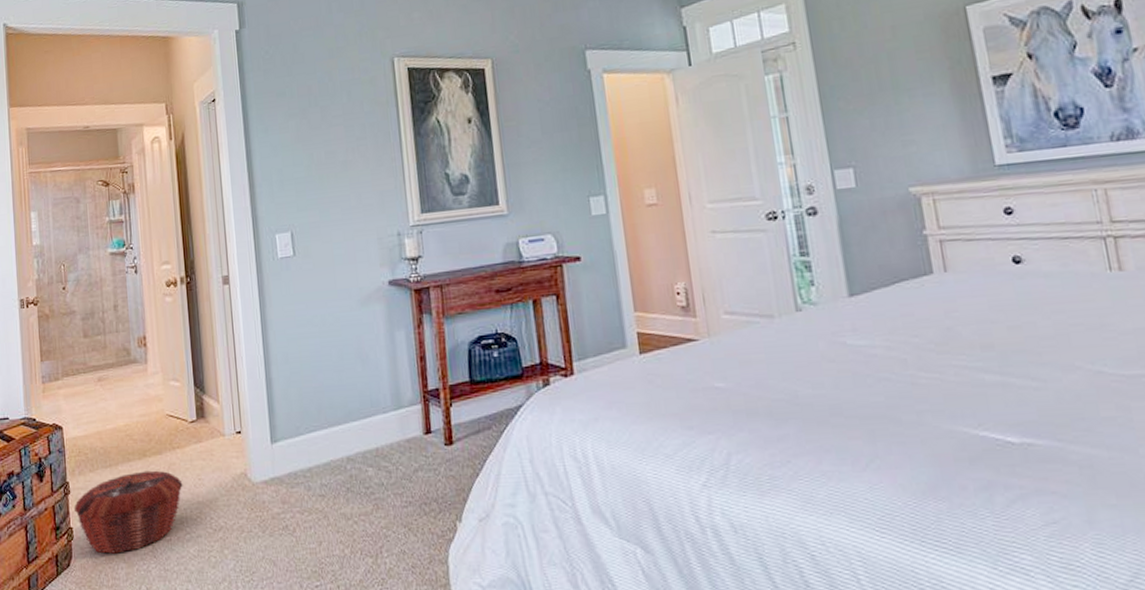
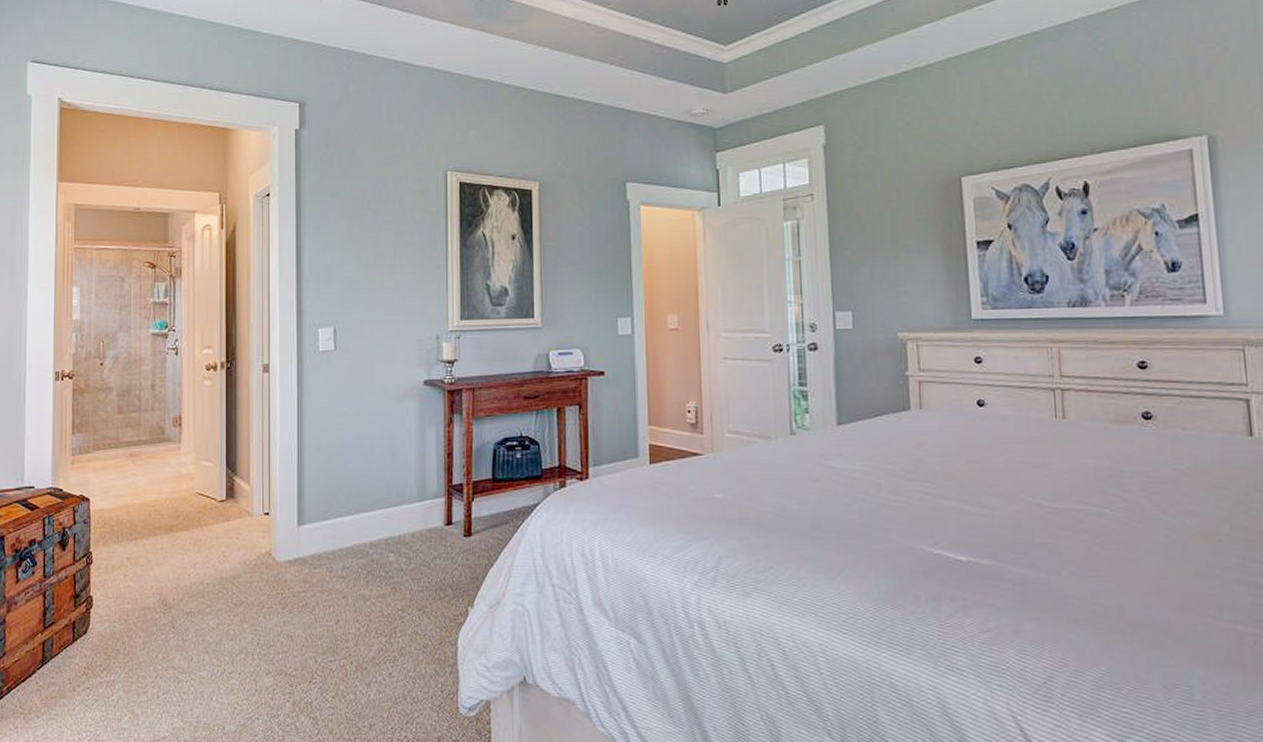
woven basket: present [73,470,183,554] -> none [95,545,207,623]

